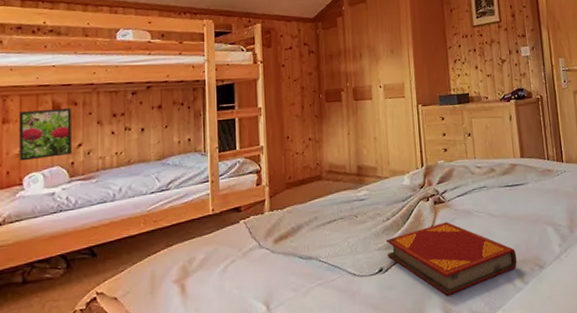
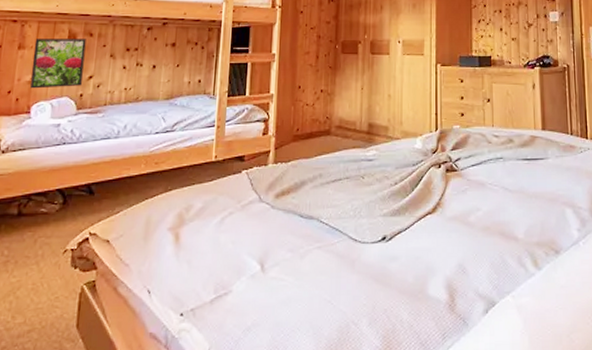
hardback book: present [385,221,517,296] -> none [391,192,531,273]

